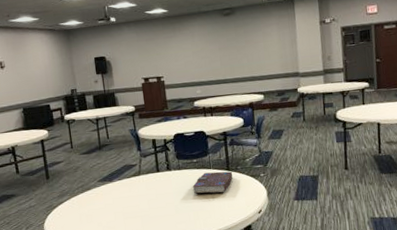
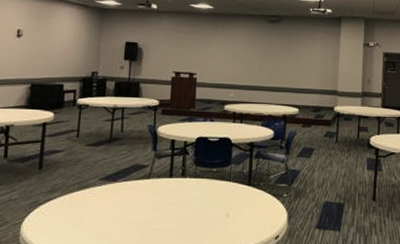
book: present [192,171,233,194] -> none [206,185,254,211]

